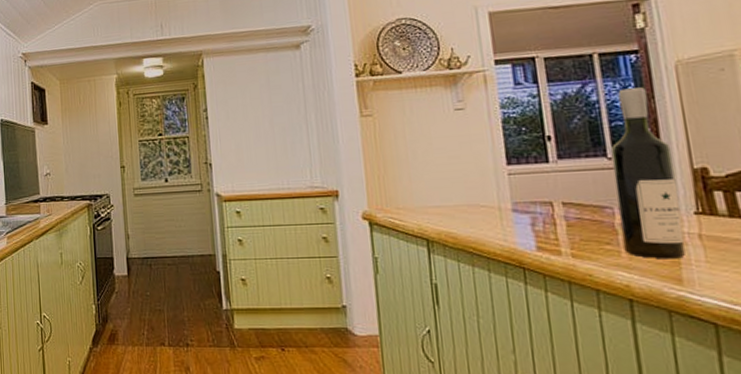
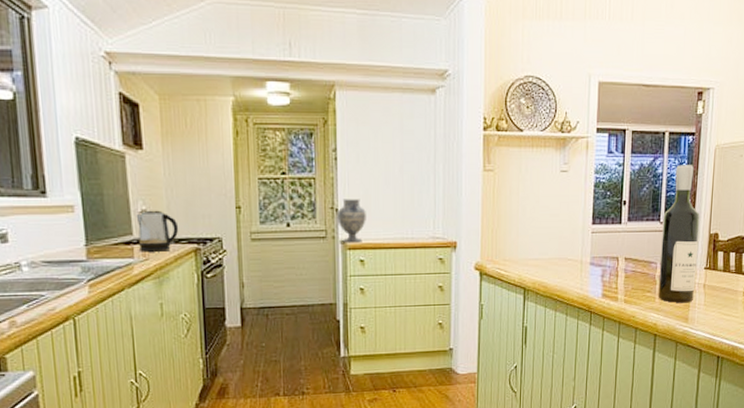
kettle: none [42,172,75,209] -> present [136,210,179,252]
ceramic jug: none [211,153,240,195] -> present [337,199,366,243]

